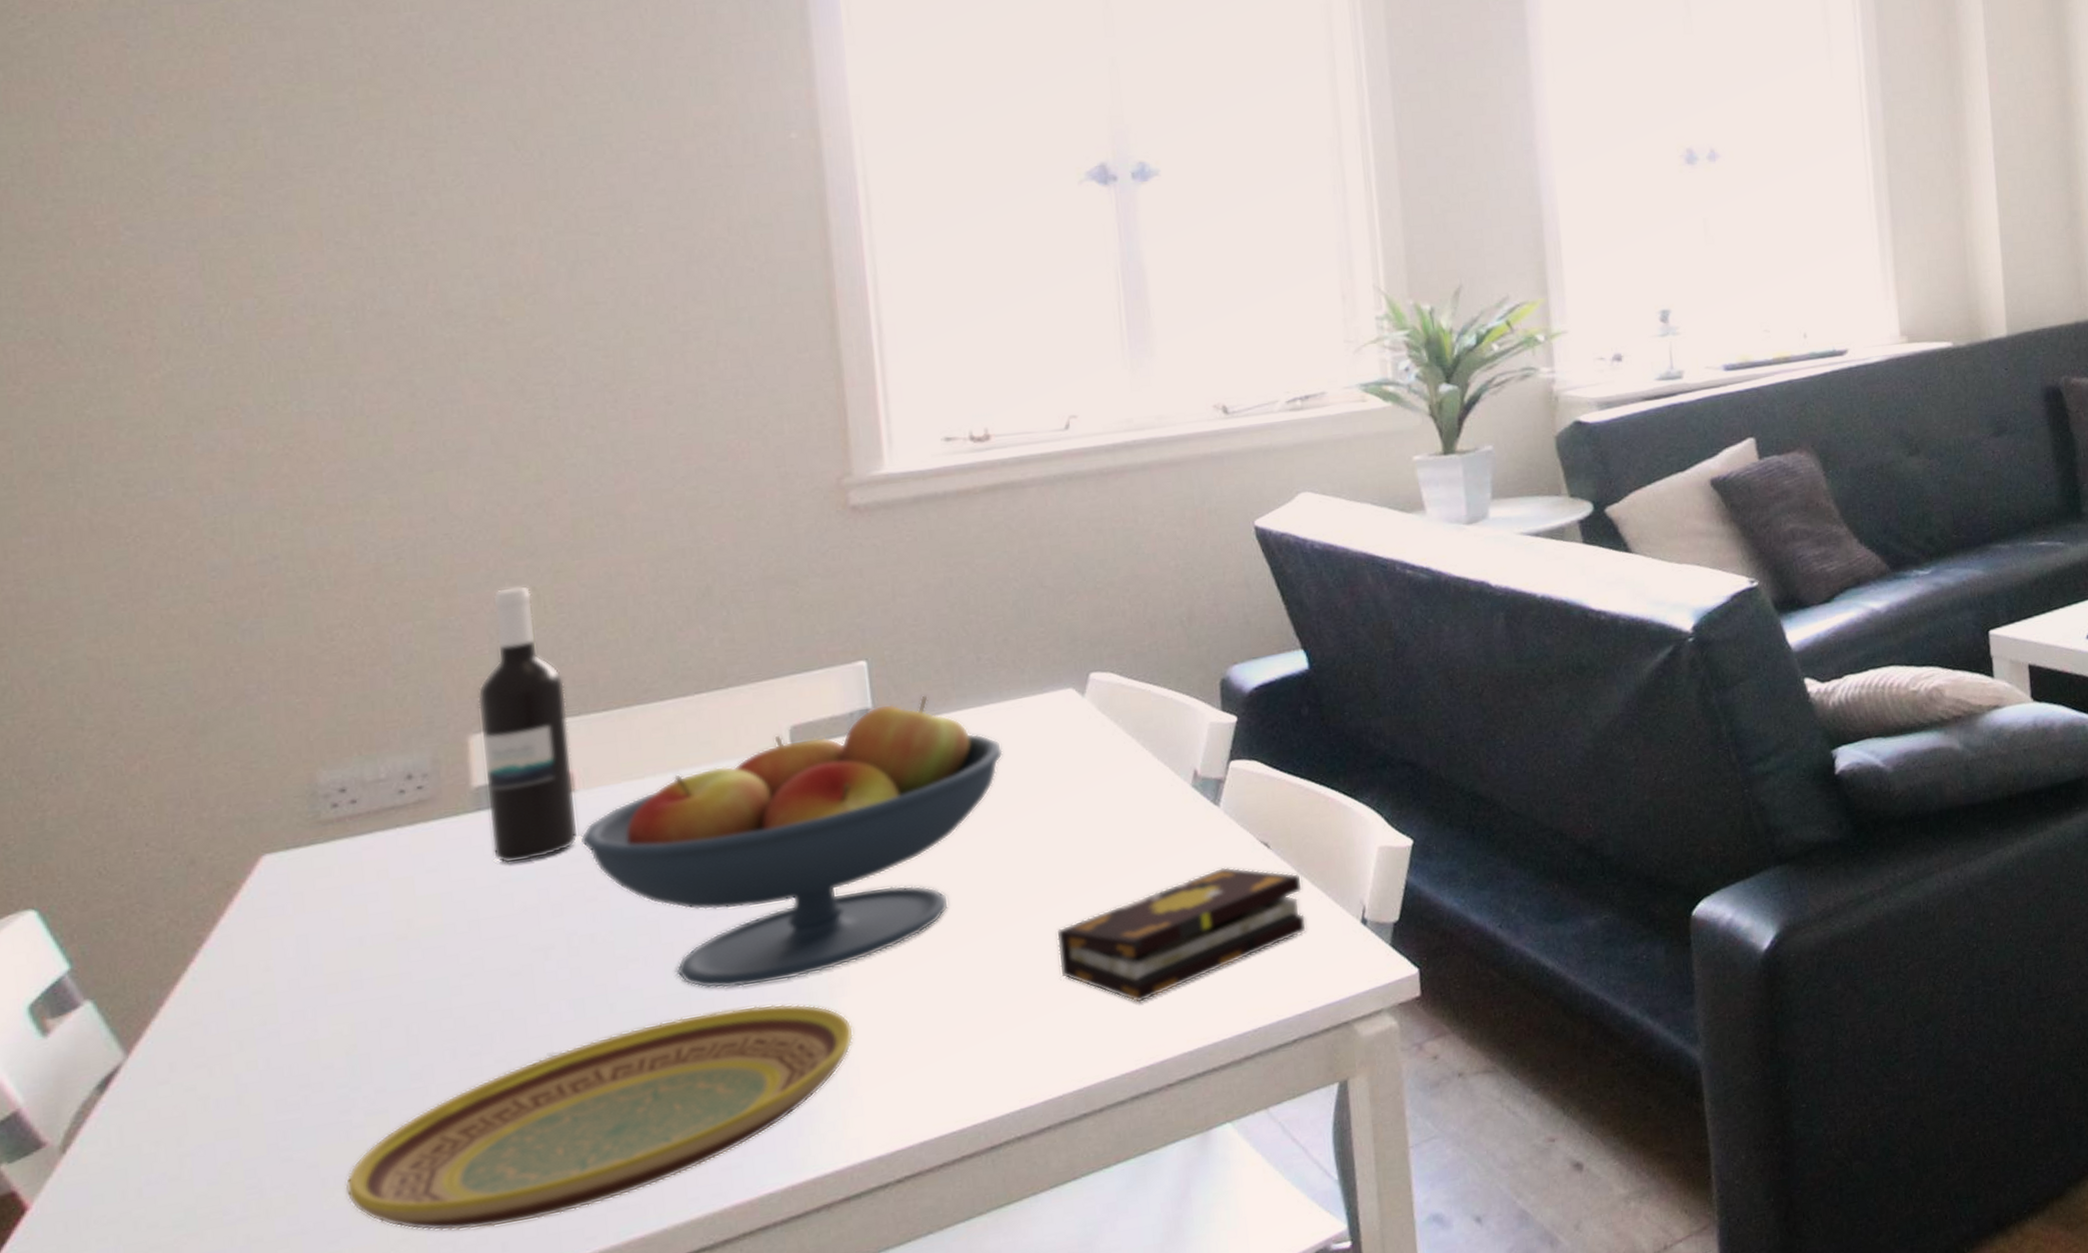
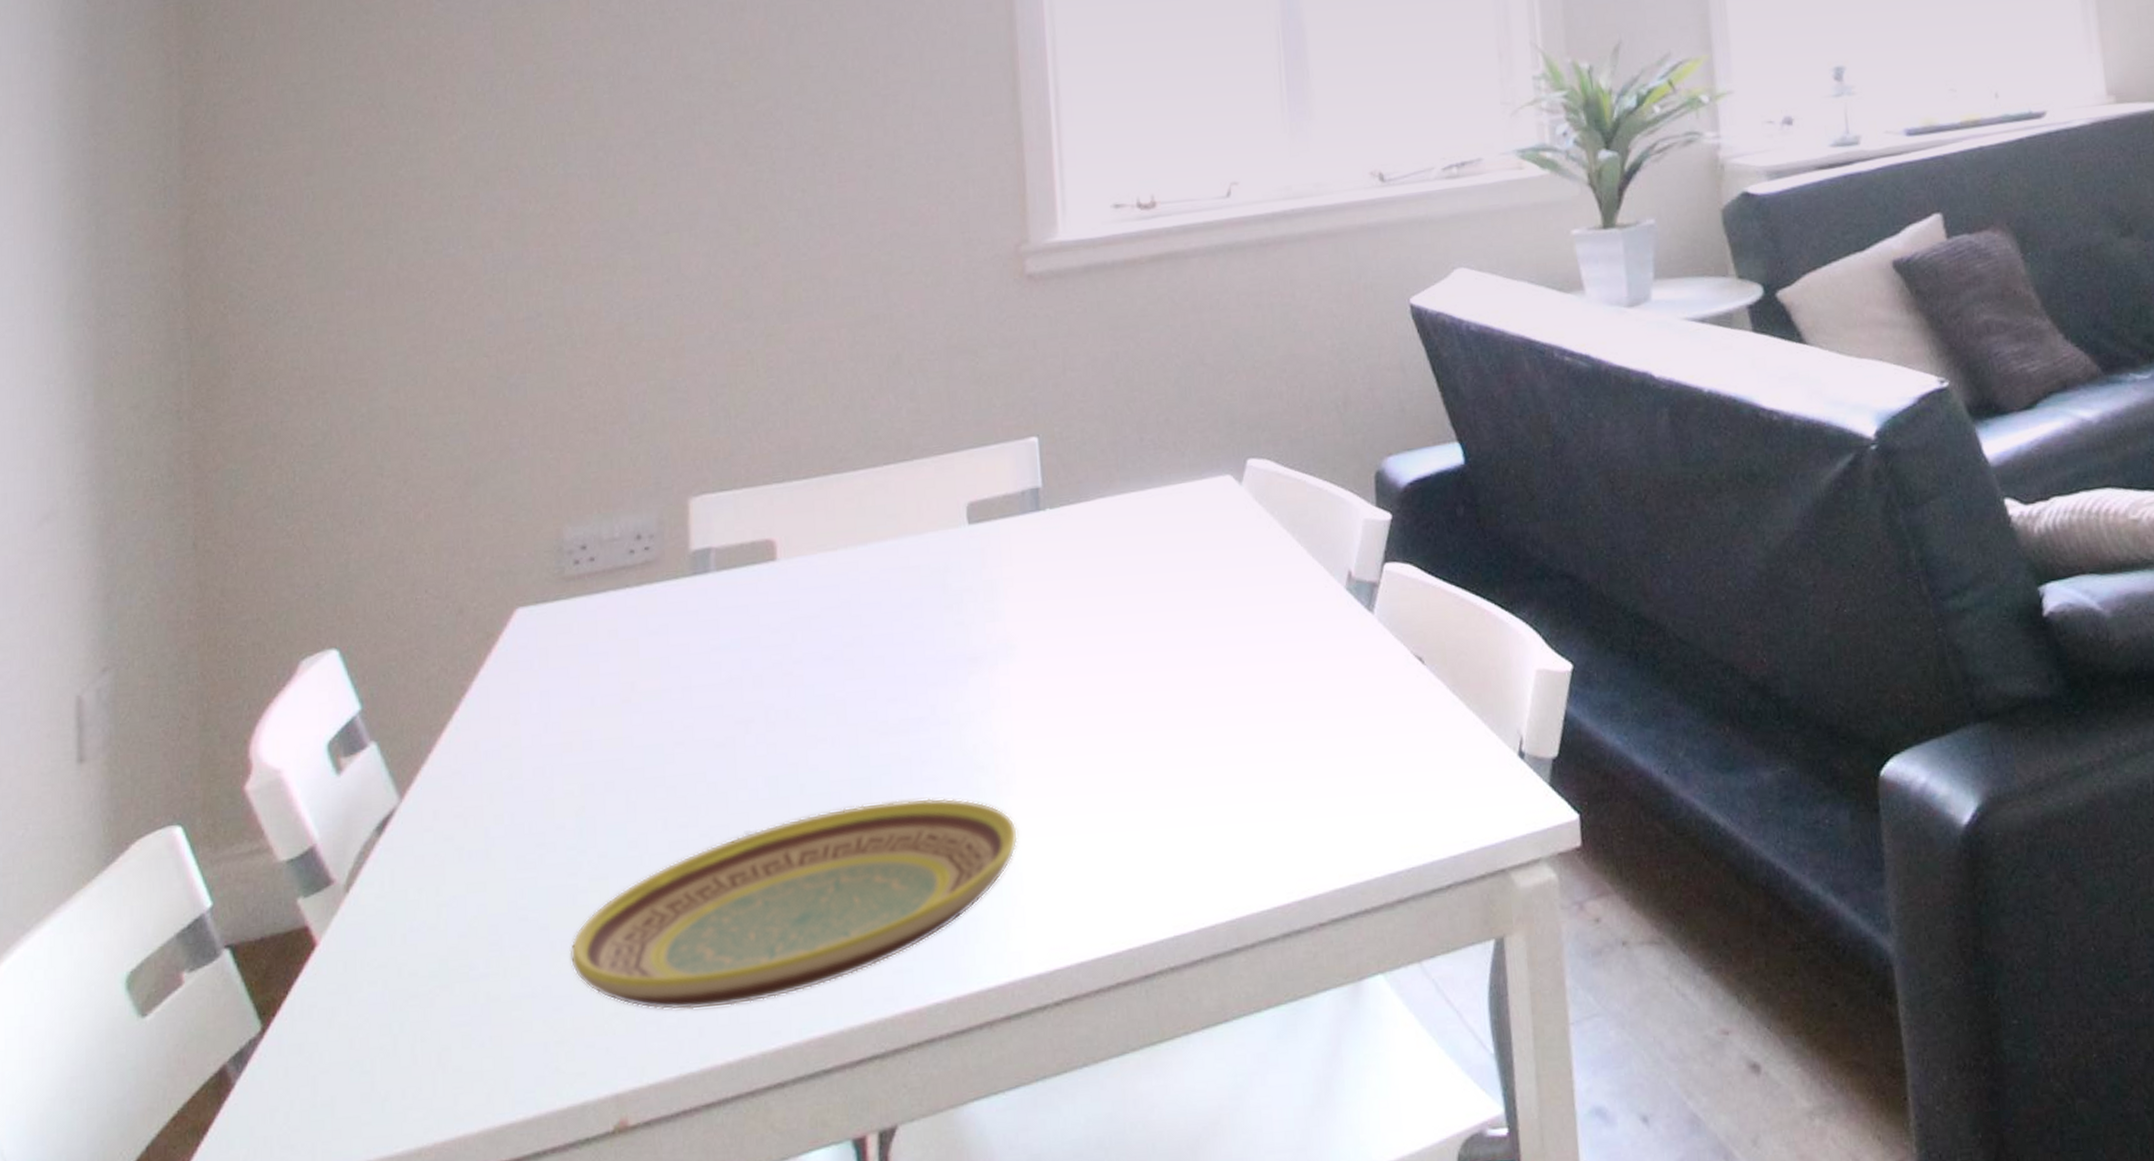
wine bottle: present [477,585,579,864] -> none [698,348,779,631]
fruit bowl: present [580,695,1003,989] -> none [779,476,1163,777]
book: present [1056,867,1307,1003] -> none [1211,681,1462,828]

